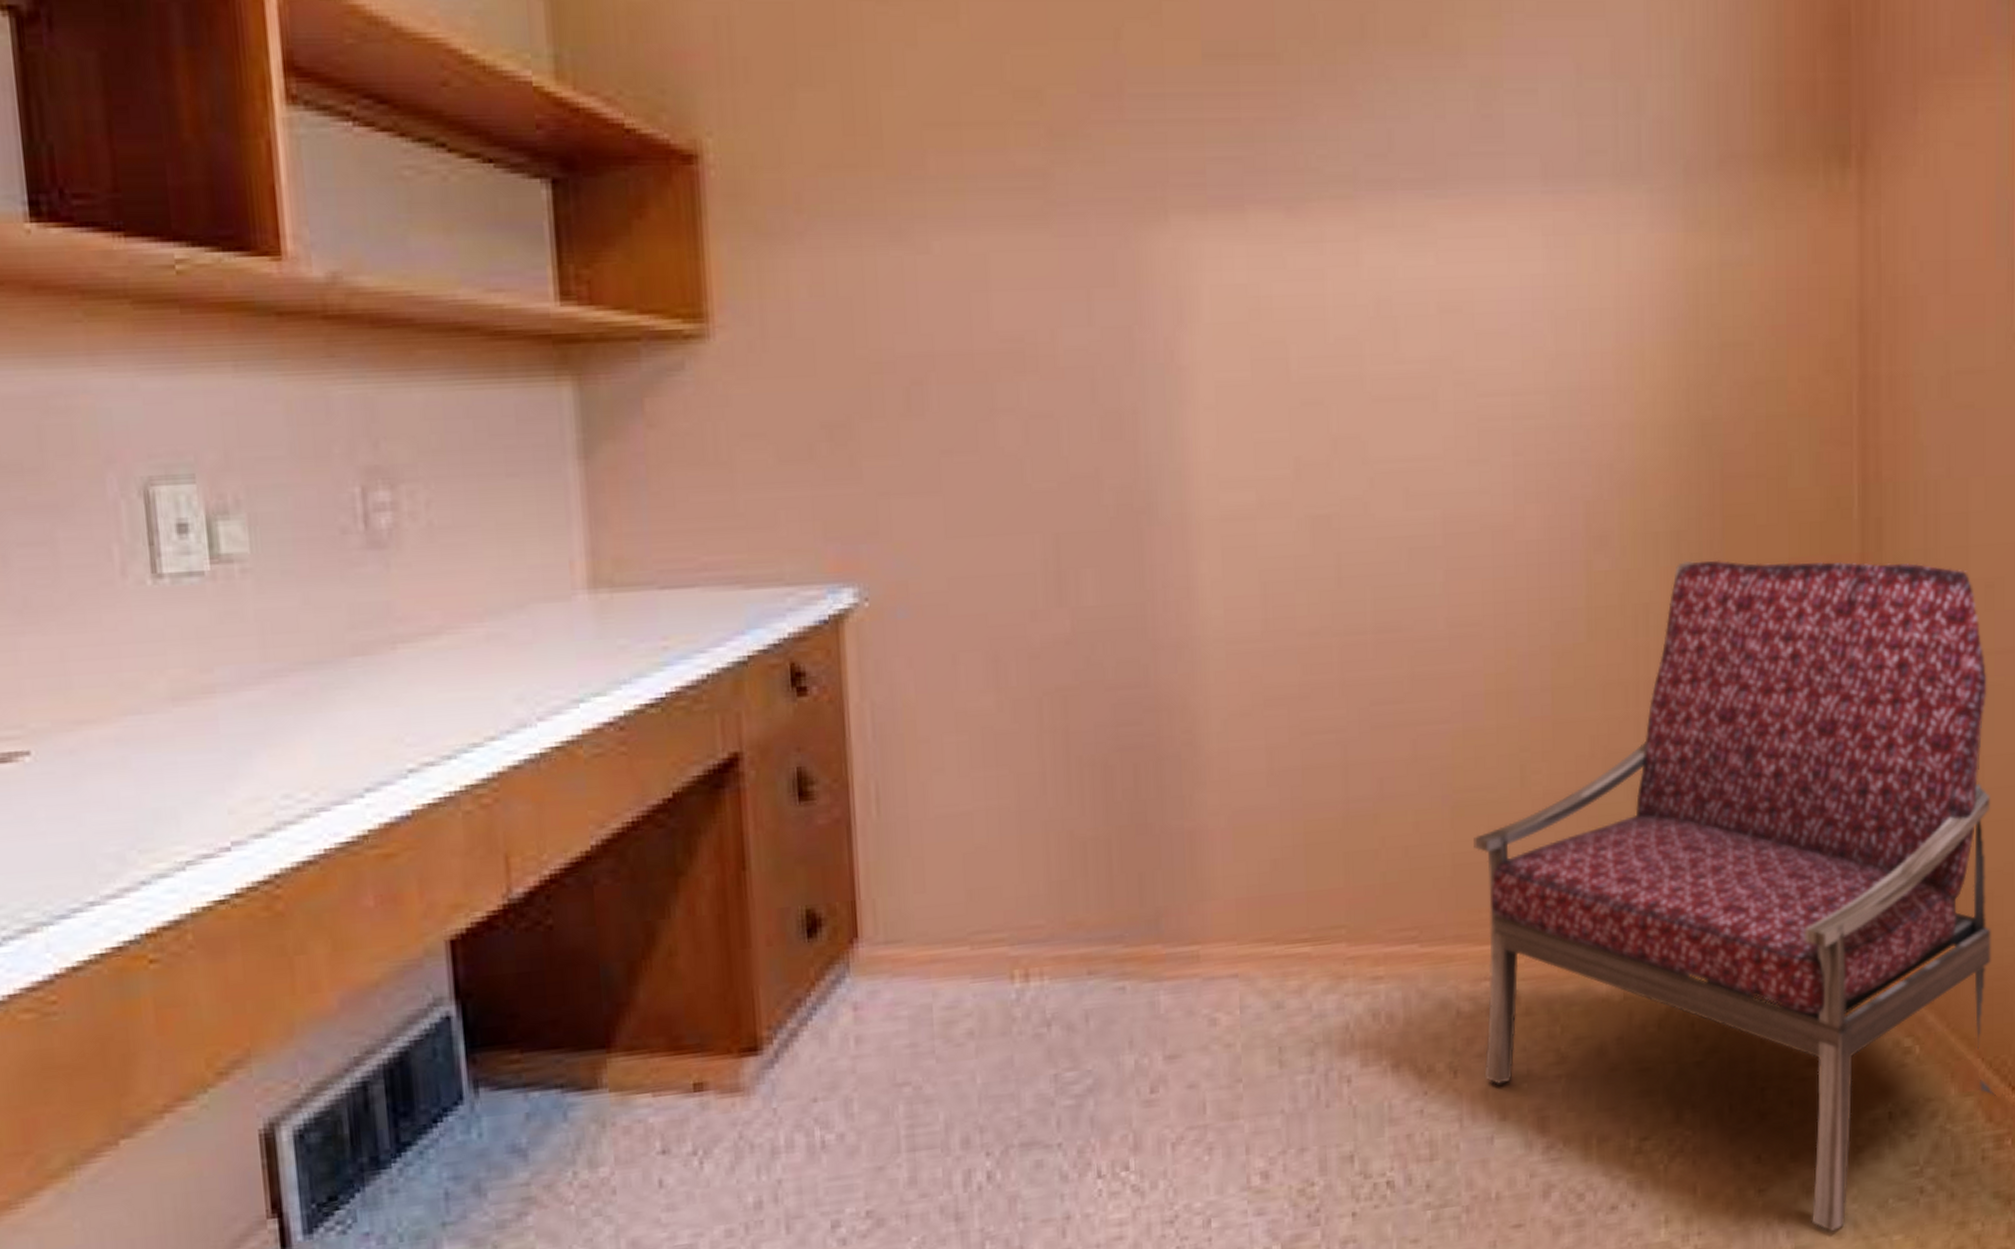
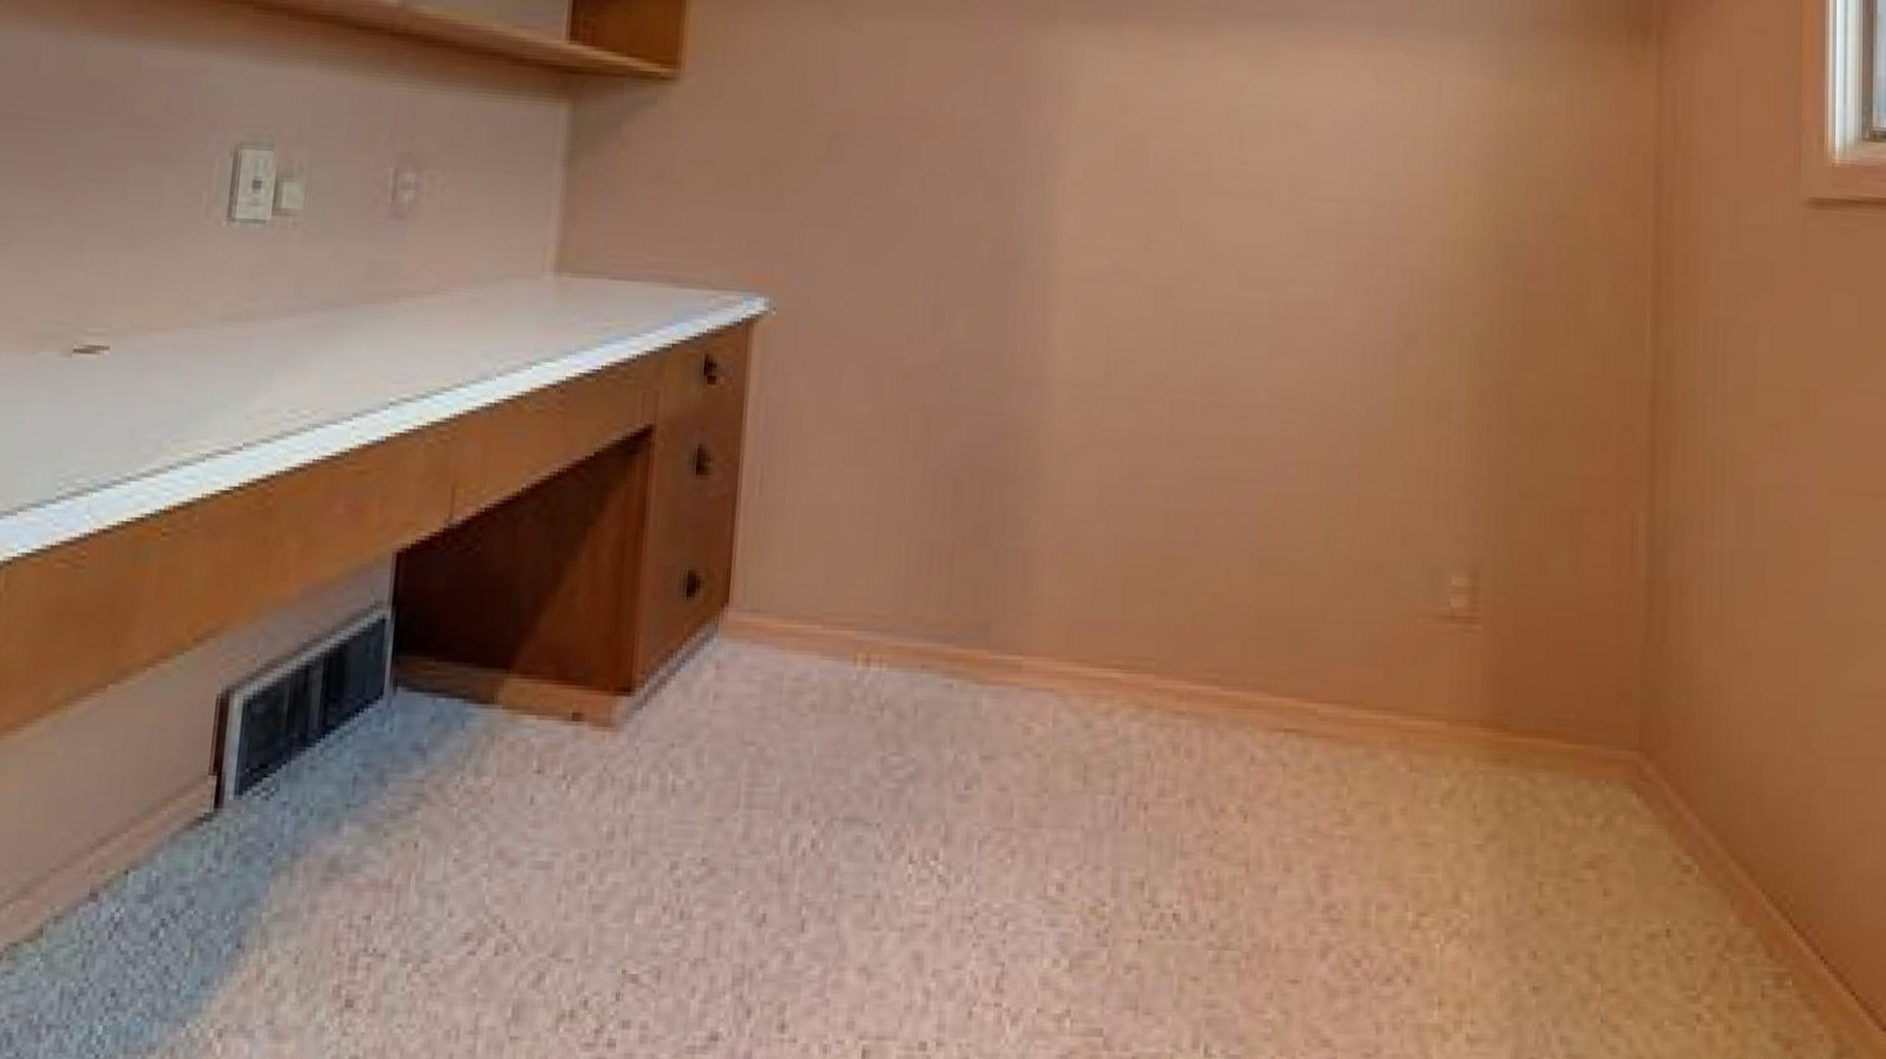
armchair: present [1474,559,1996,1231] -> none [1272,366,1776,1044]

